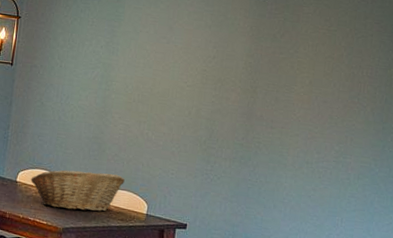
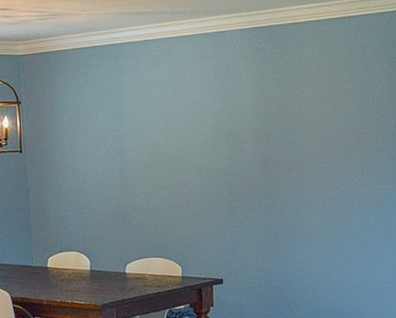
fruit basket: present [30,170,125,212] -> none [61,243,155,286]

